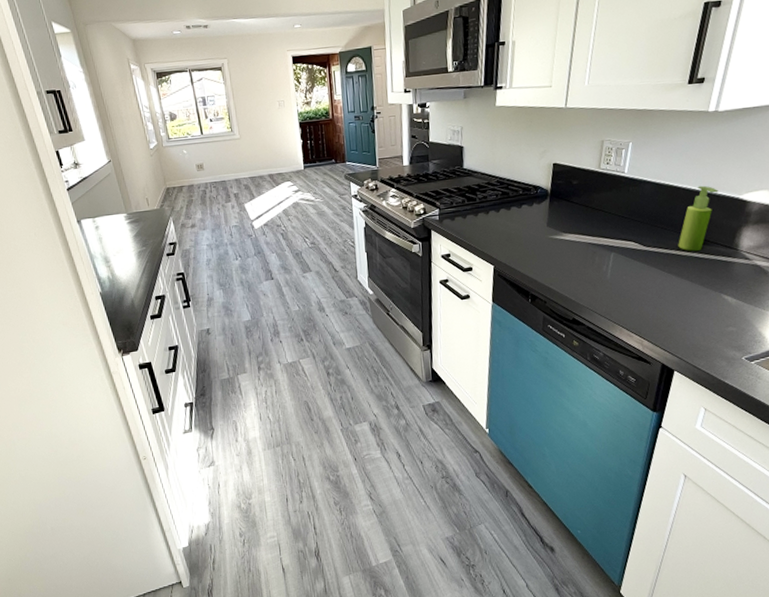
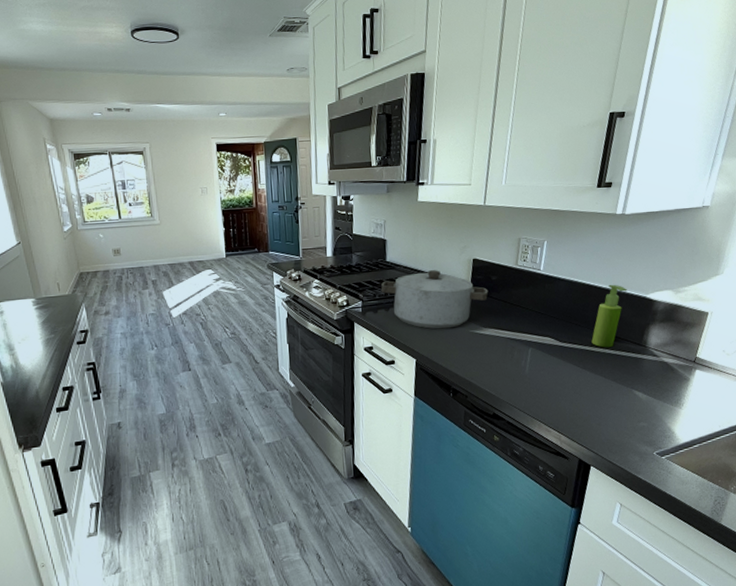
cooking pot: none [458,176,569,236] -> present [380,270,489,329]

